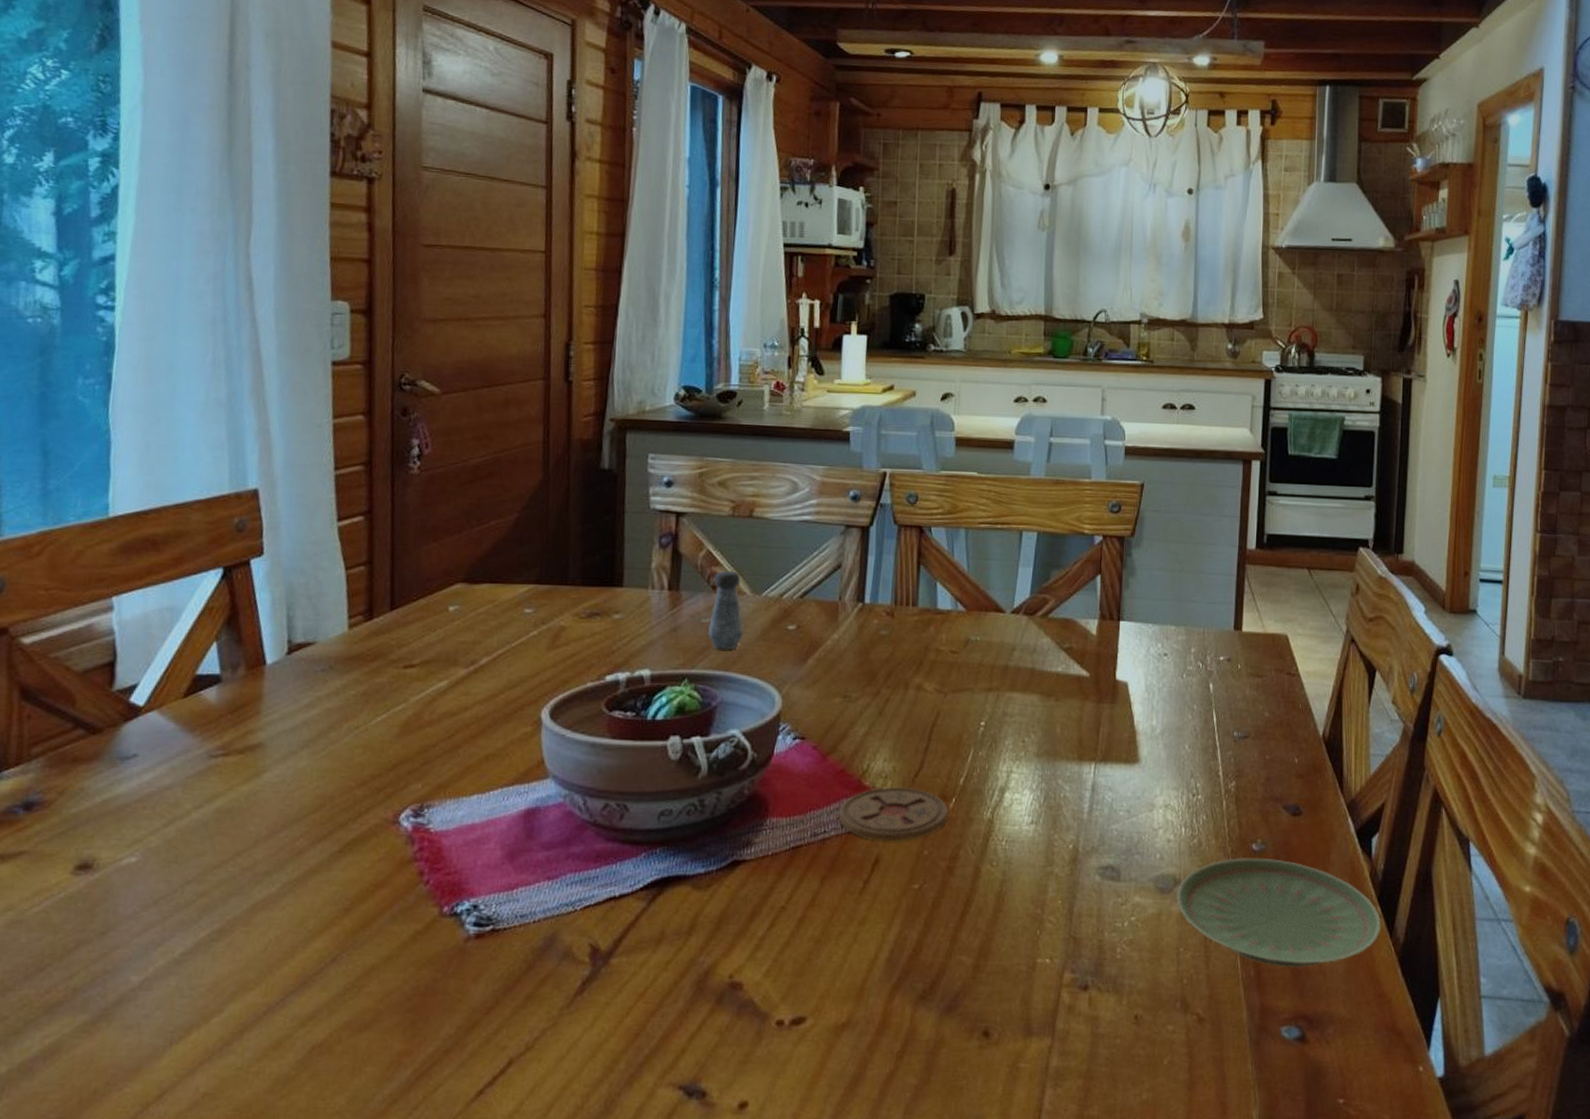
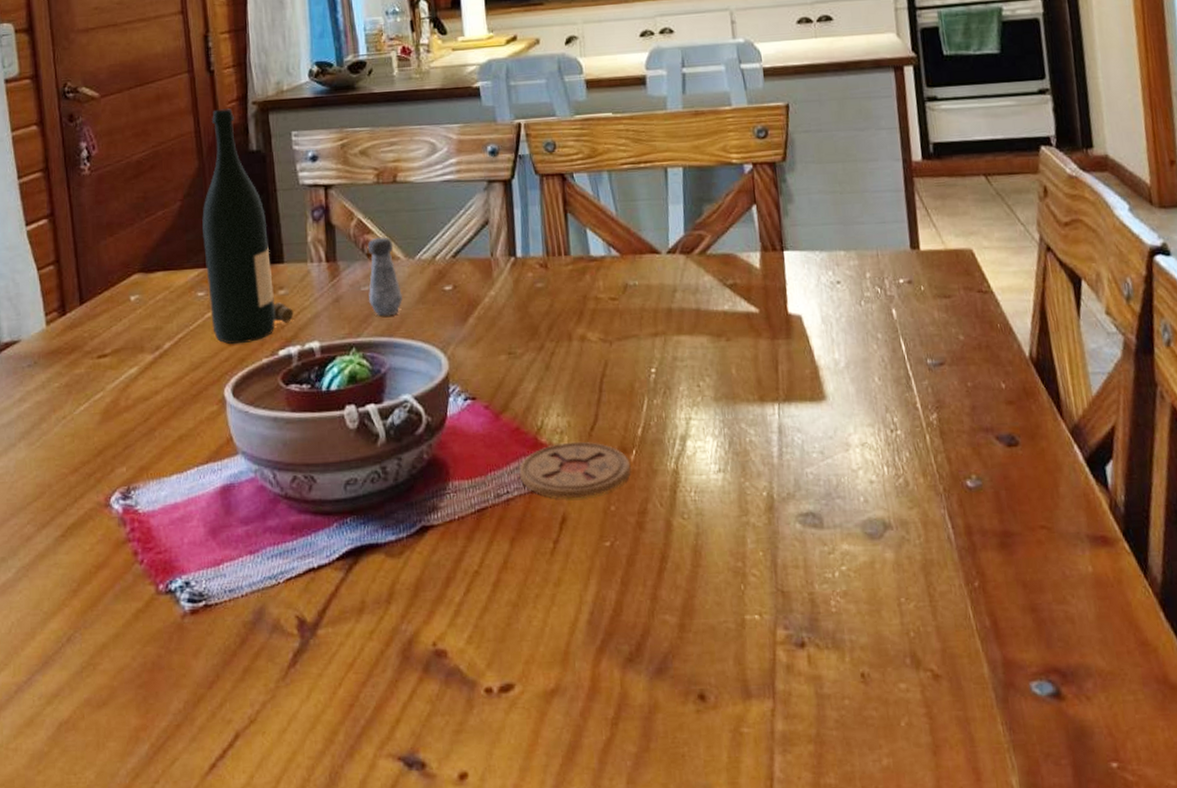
wine bottle: none [536,422,627,666] -> present [202,108,294,344]
plate: present [1176,858,1381,967] -> none [888,495,1133,615]

